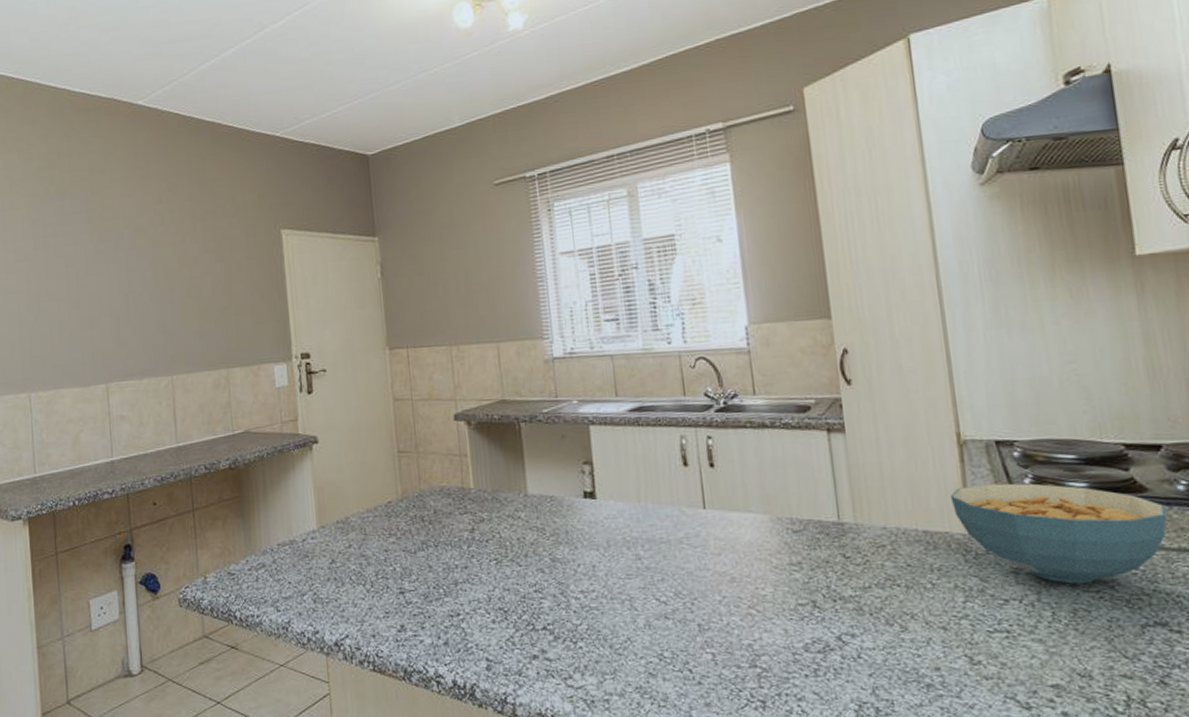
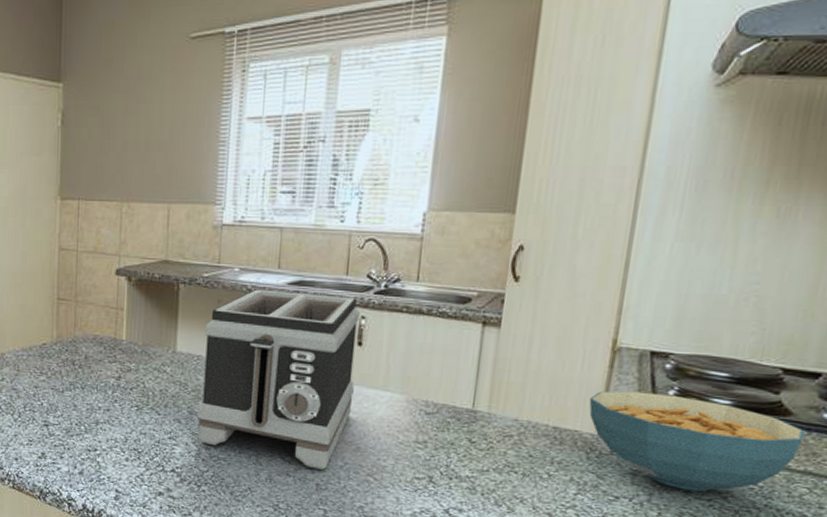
toaster: none [552,418,718,608] -> present [197,289,360,470]

